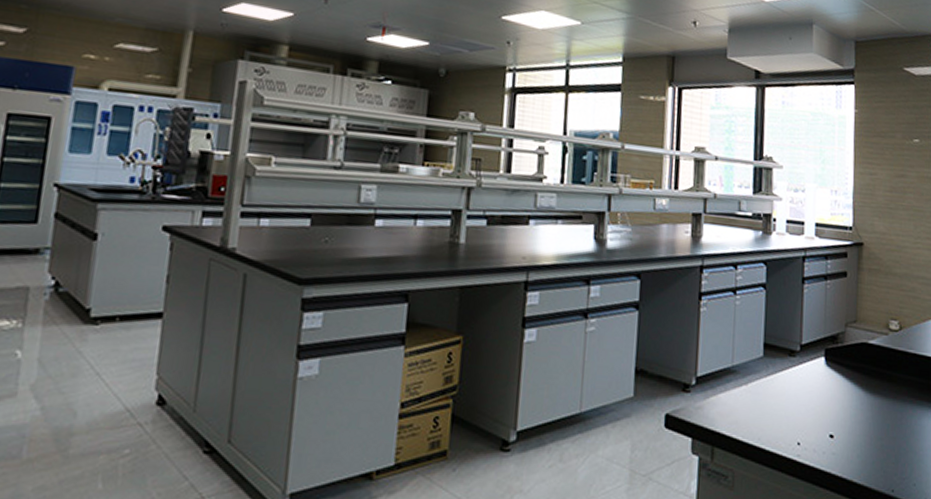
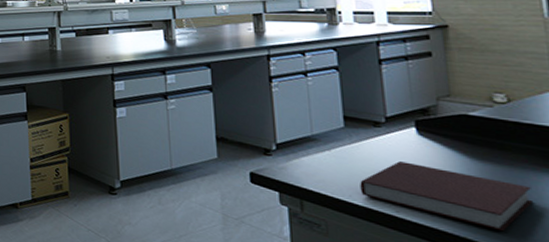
notebook: none [769,396,907,471] -> present [360,161,533,232]

